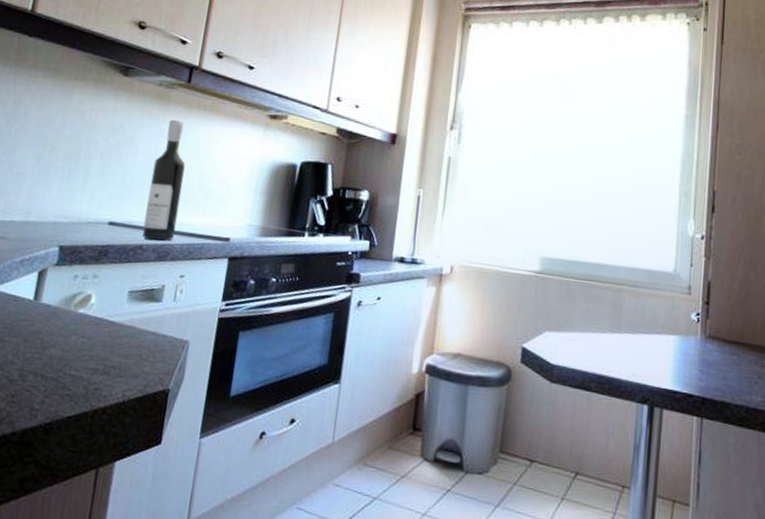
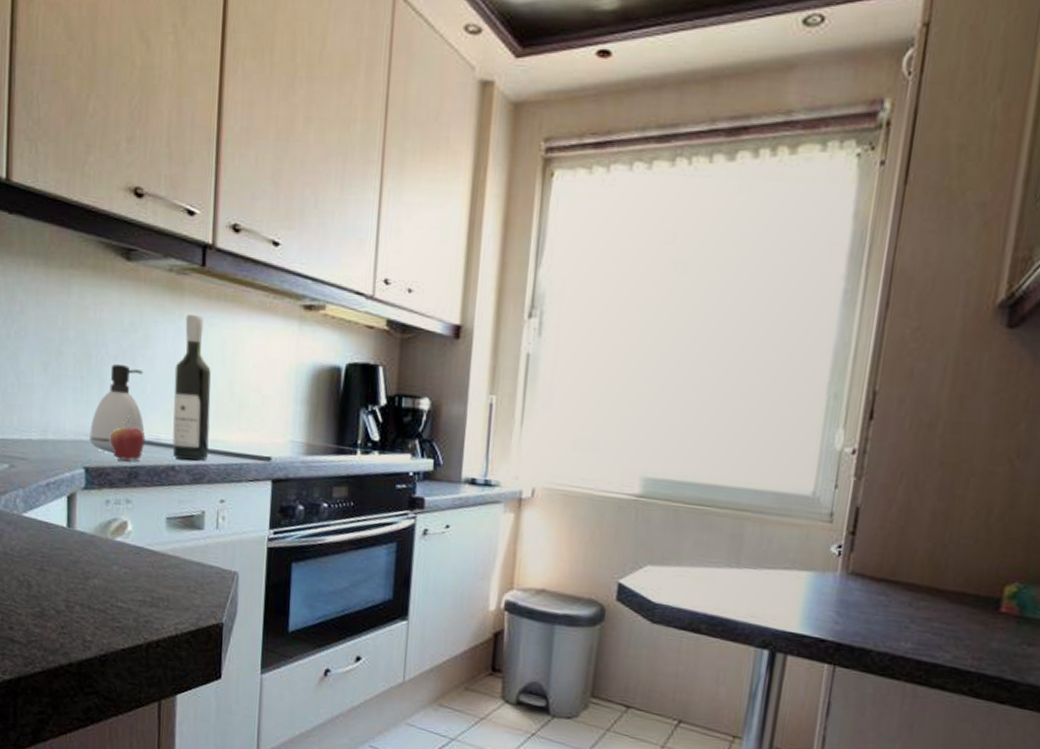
soap dispenser: none [68,158,125,234] -> present [89,364,145,454]
fruit: none [85,199,120,240] -> present [109,413,146,460]

